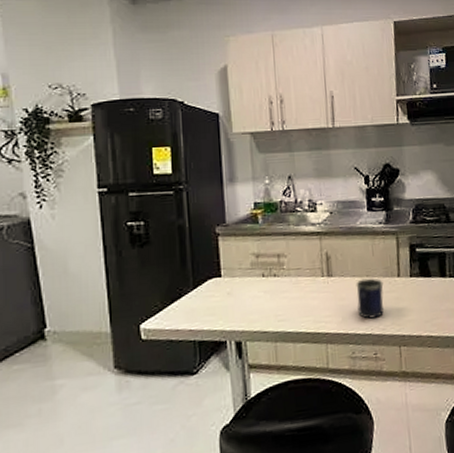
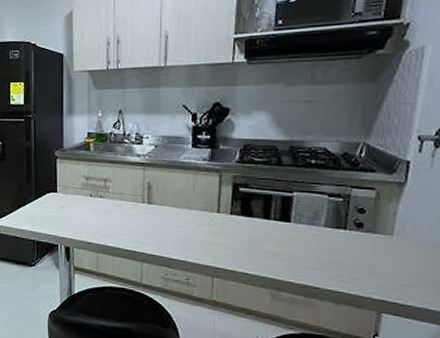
mug: present [356,278,384,319] -> none [174,210,202,247]

